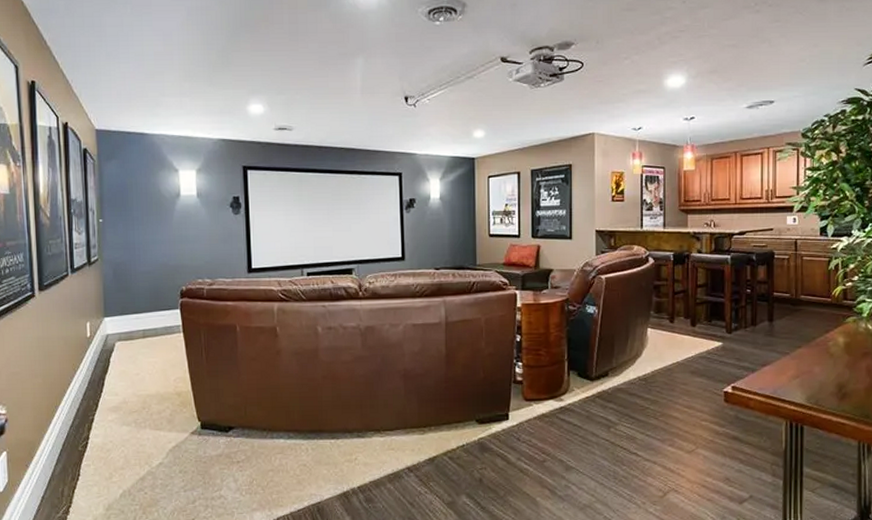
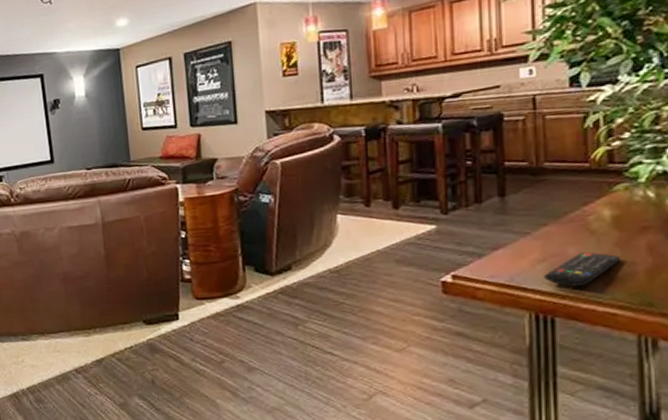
remote control: none [797,371,849,400] -> present [544,252,621,287]

